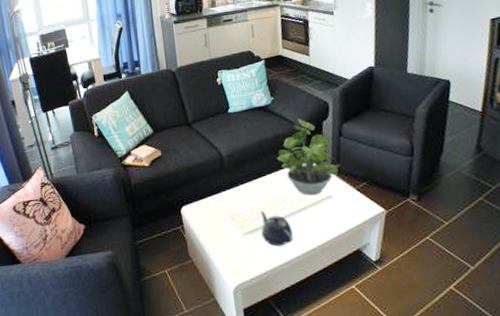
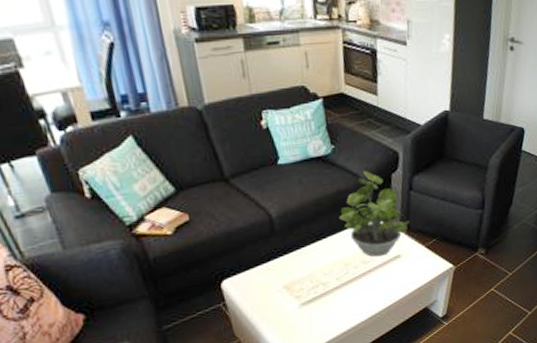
teapot: present [260,210,293,247] -> none [320,277,358,314]

